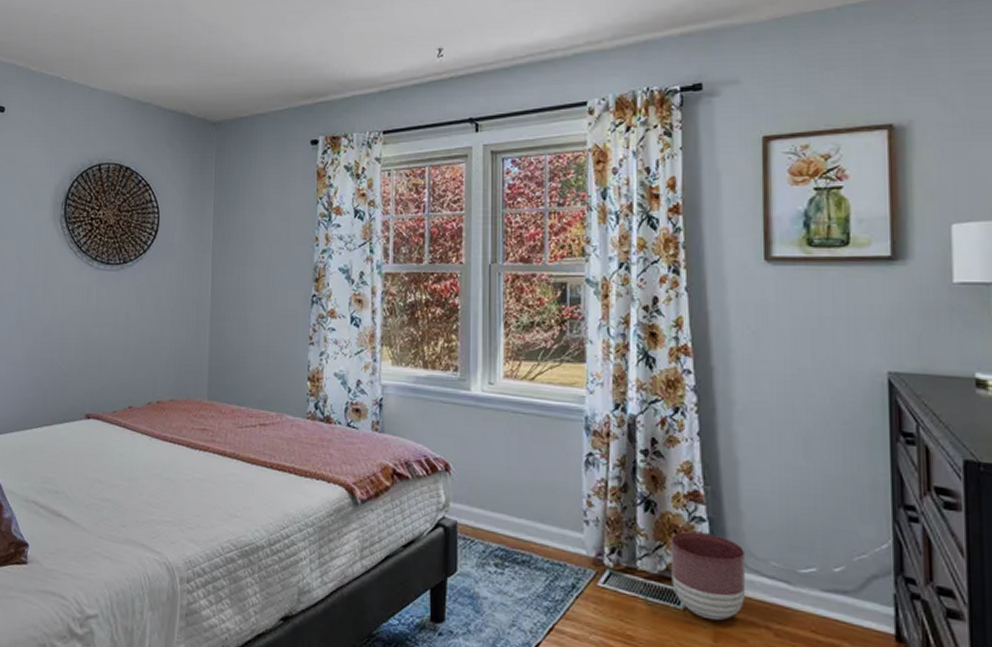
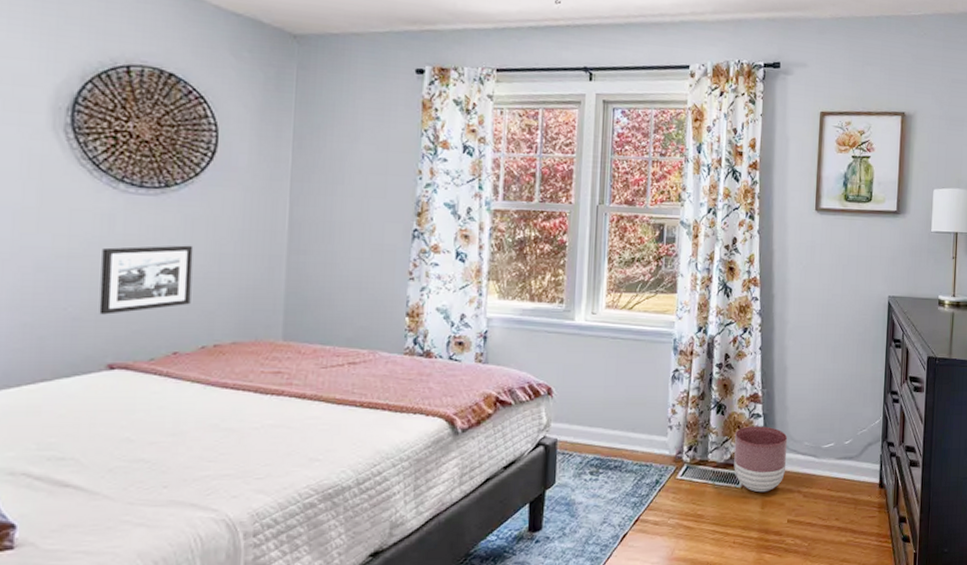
picture frame: none [80,313,143,372] -> present [99,245,194,315]

